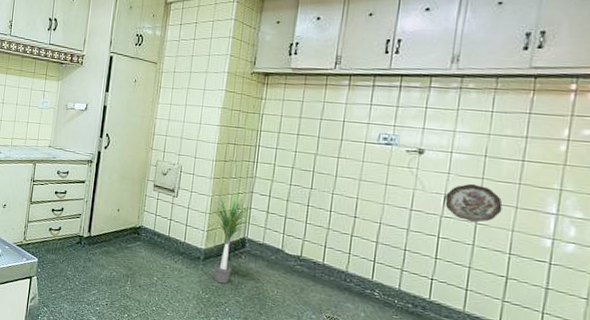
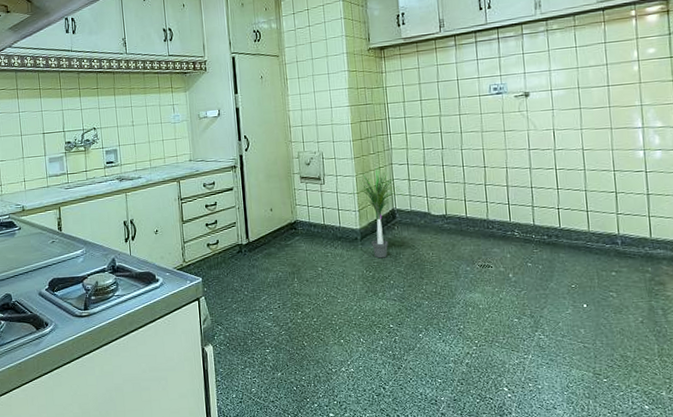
decorative plate: present [445,183,503,223] -> none [554,114,601,150]

